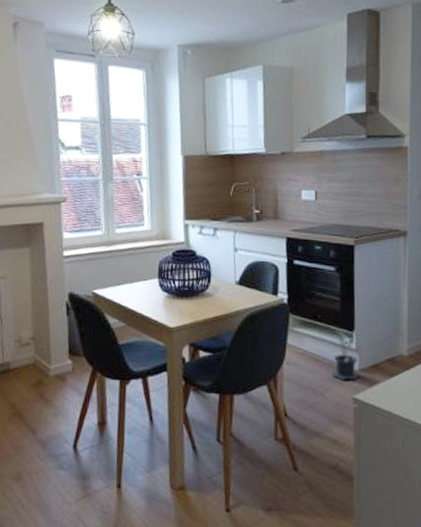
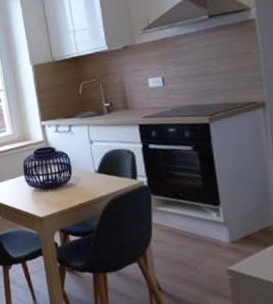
potted plant: present [333,331,358,381] -> none [202,206,231,253]

